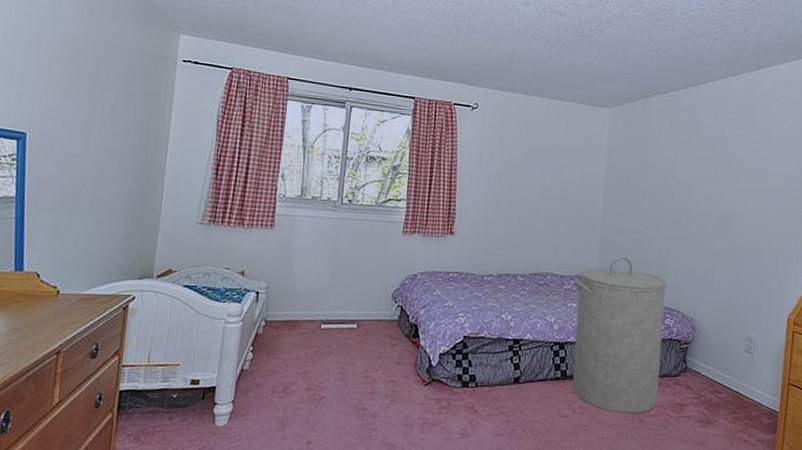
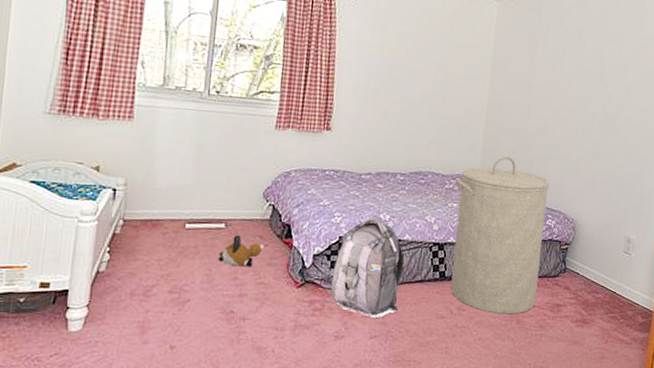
plush toy: none [350,335,394,366] -> present [218,235,265,267]
backpack: none [456,317,527,417] -> present [330,217,405,319]

